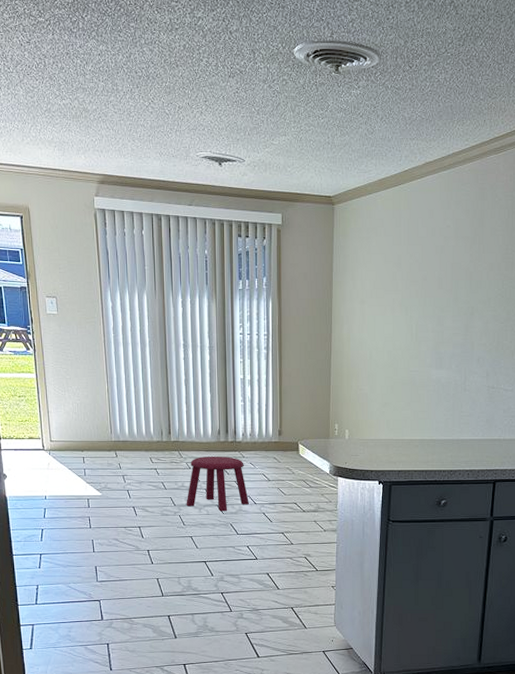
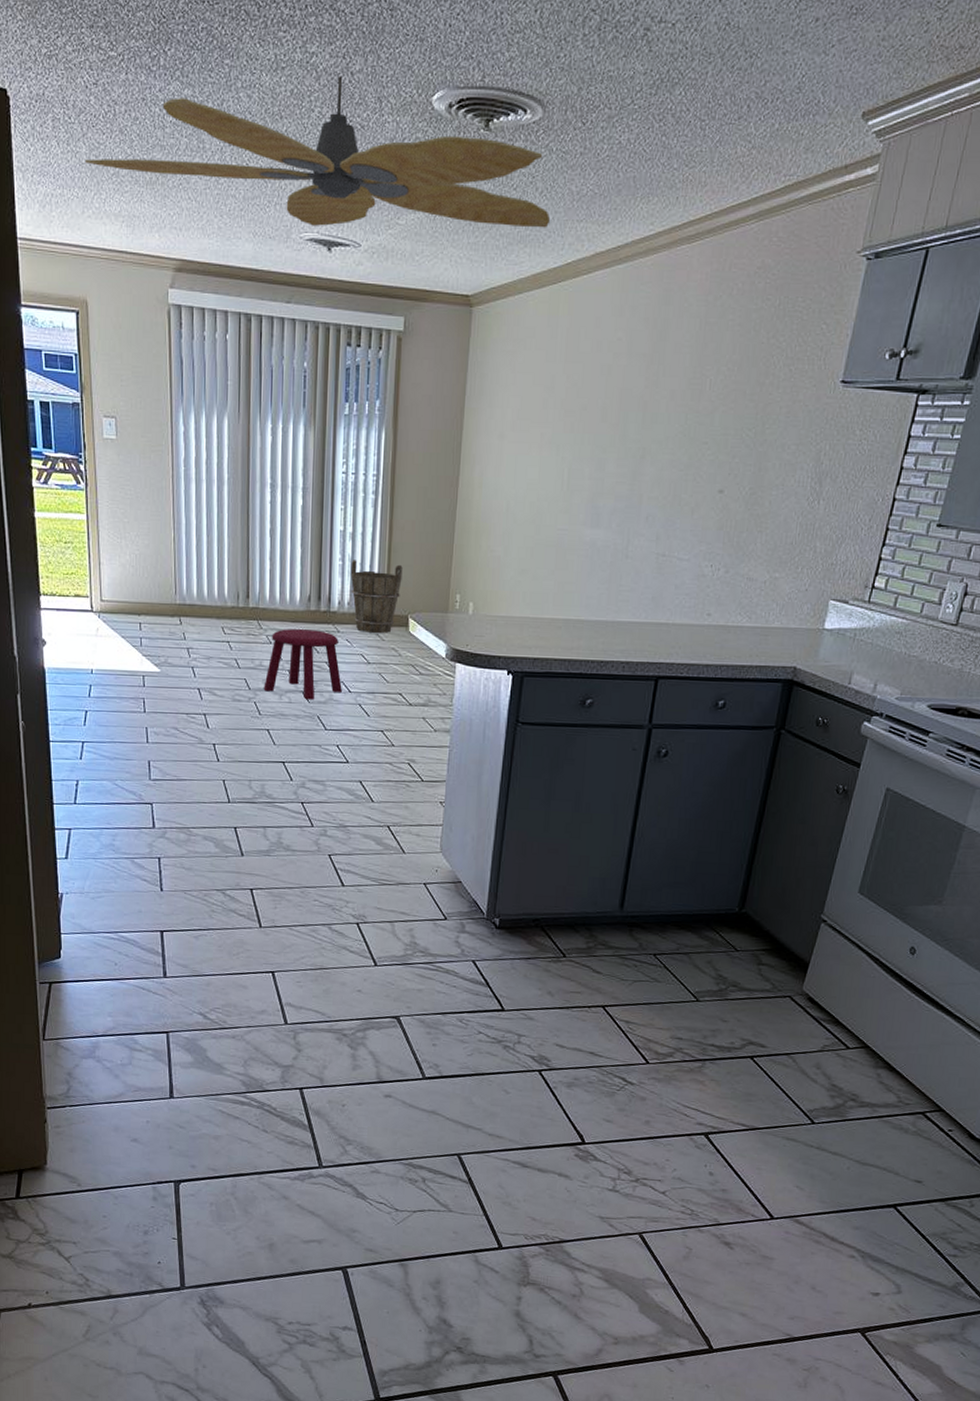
ceiling fan: none [22,34,389,147] -> present [84,76,550,228]
bucket: none [250,401,292,456] -> present [350,560,403,633]

